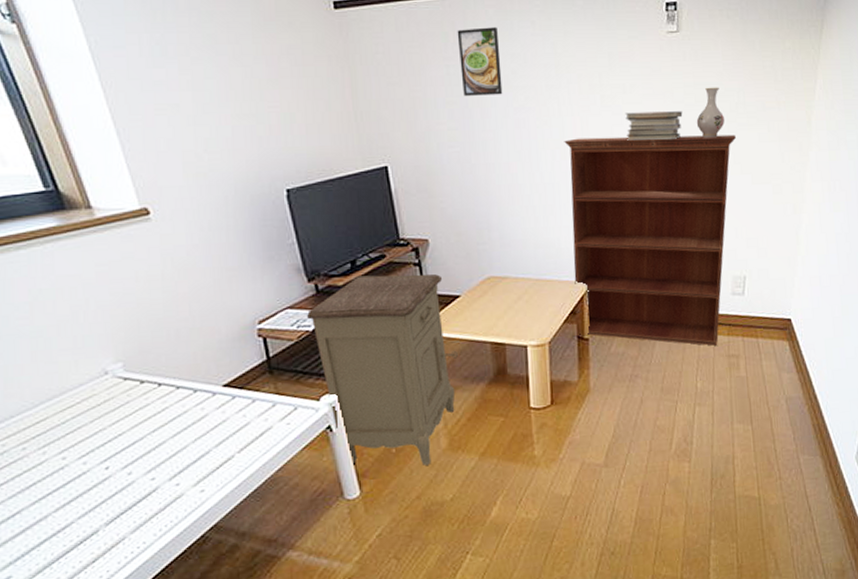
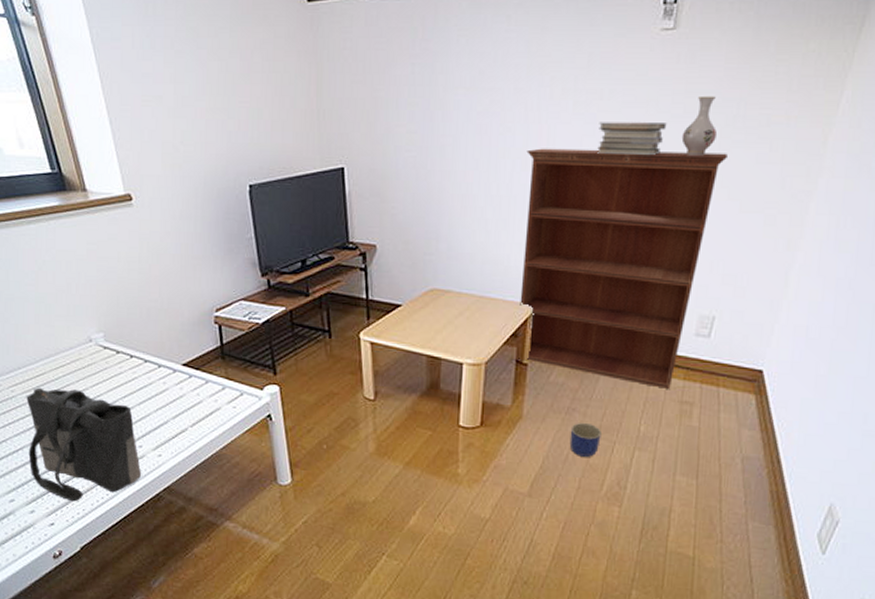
tote bag: none [23,431,181,565] -> present [26,387,142,502]
nightstand: present [307,274,458,466] -> none [258,275,393,466]
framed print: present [457,27,503,96] -> none [426,22,470,97]
planter: none [635,386,664,420] -> present [569,422,601,457]

